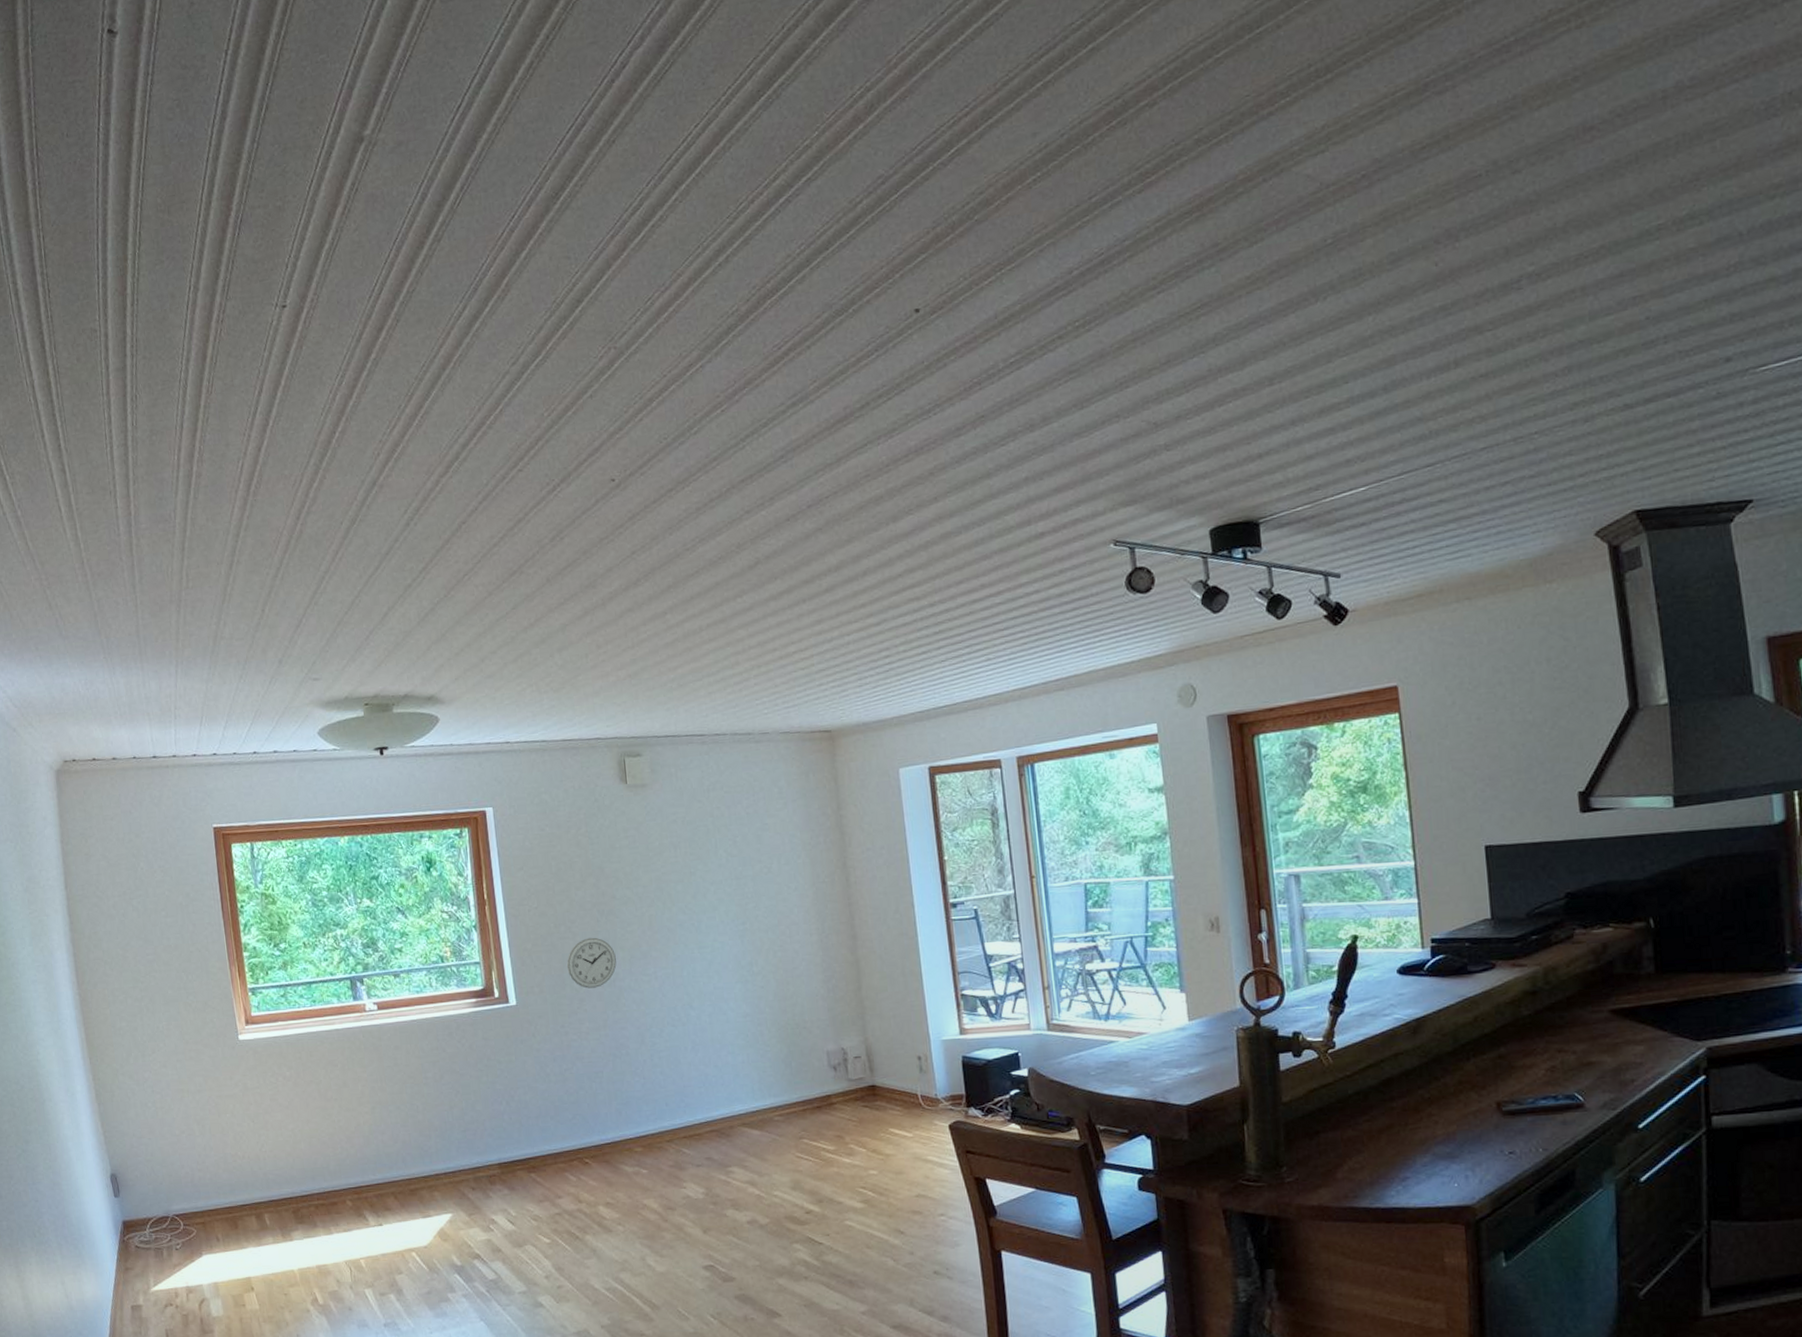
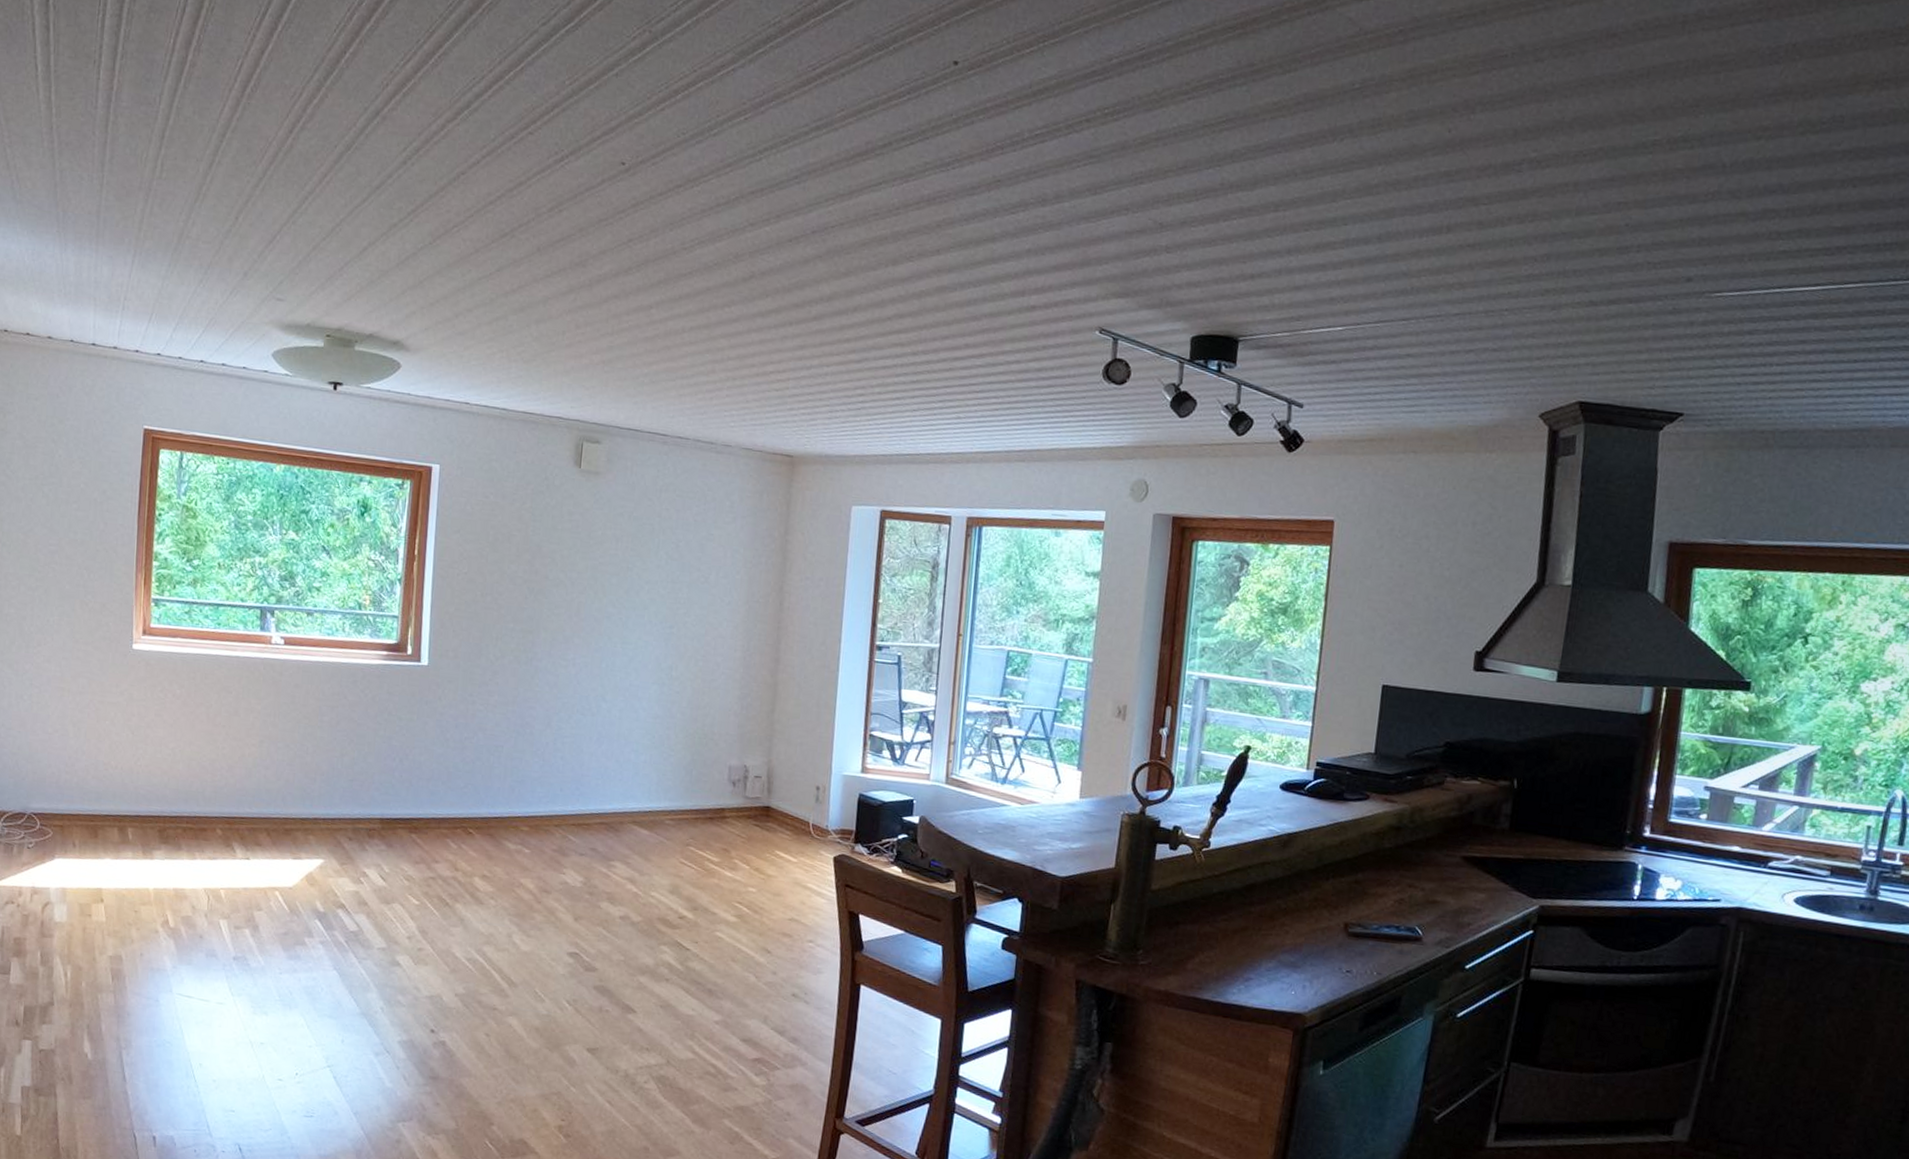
wall clock: present [566,937,617,989] -> none [486,612,538,664]

